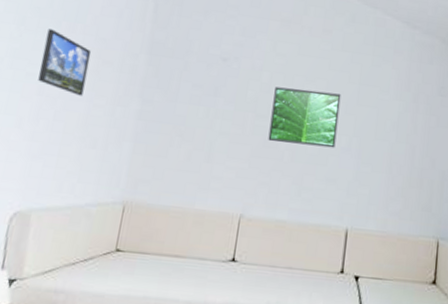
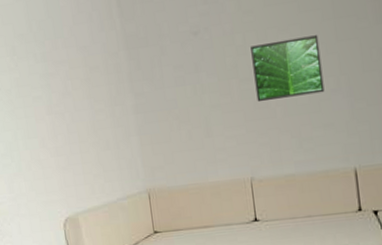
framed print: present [38,29,92,96] -> none [36,51,84,106]

